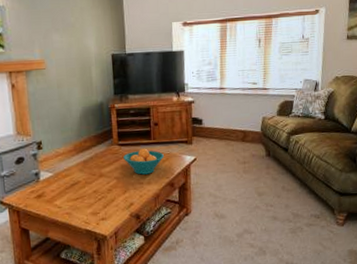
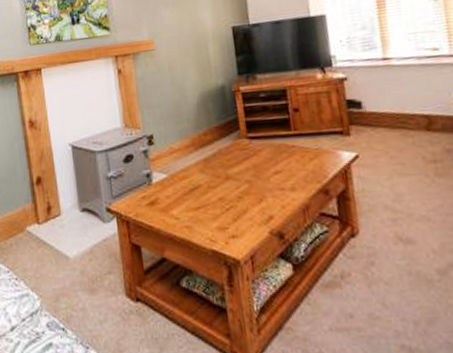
fruit bowl: present [123,148,164,175] -> none [255,142,311,178]

